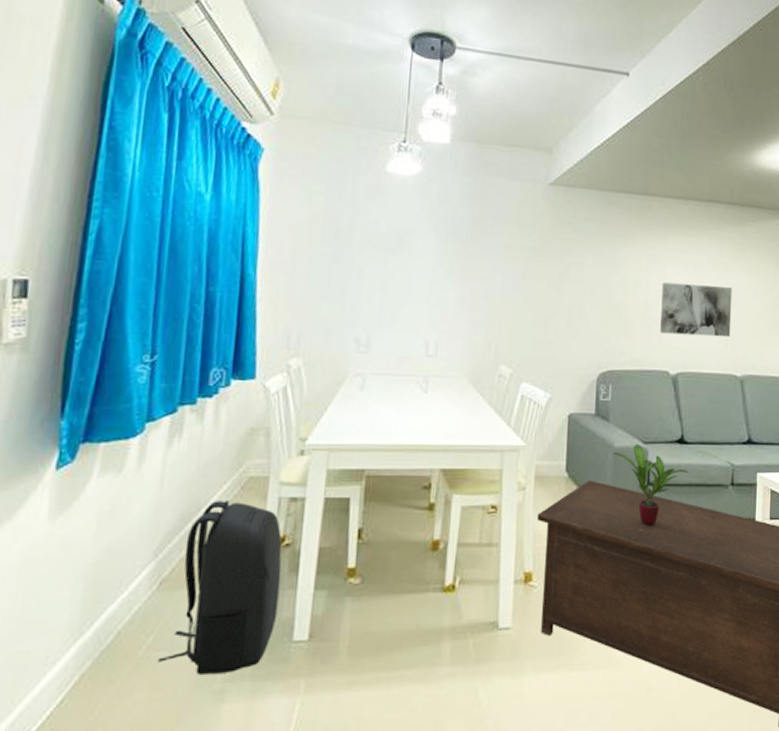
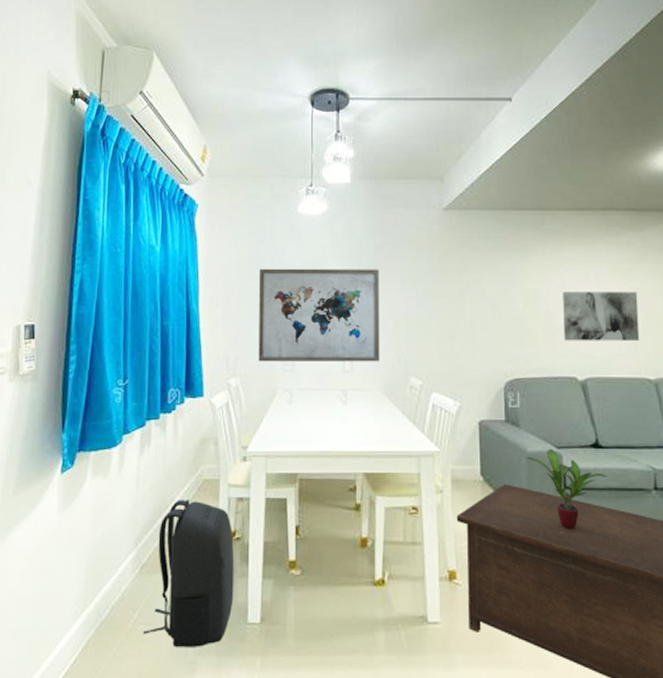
wall art: none [327,231,475,347] -> present [258,268,380,362]

